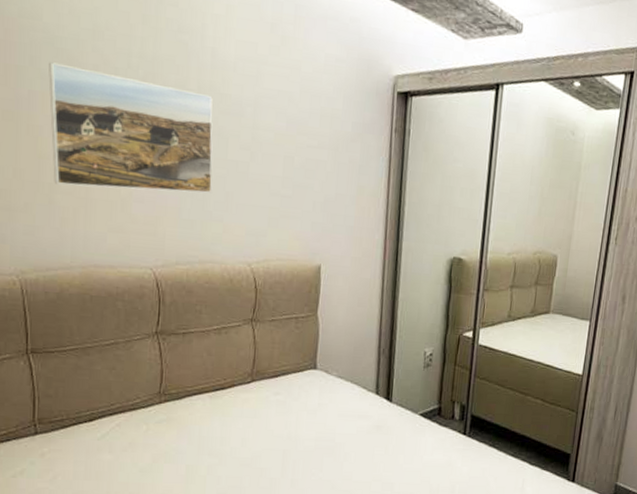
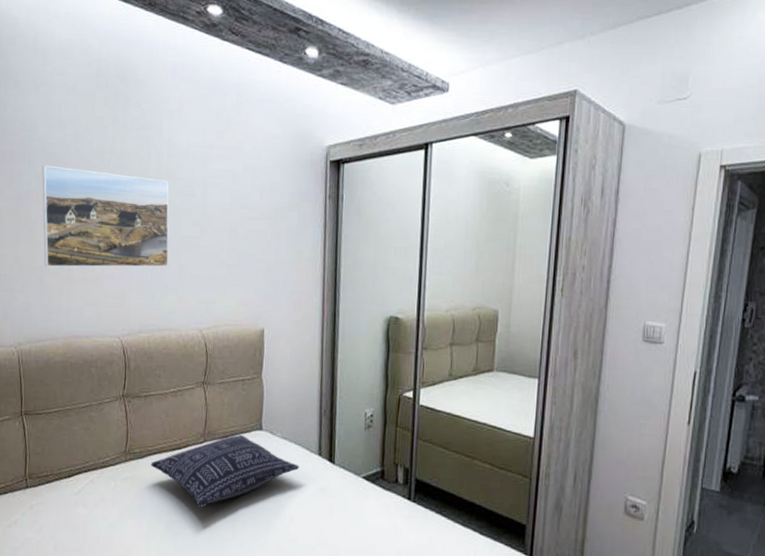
pillow: none [189,374,356,450] -> present [150,435,300,509]

